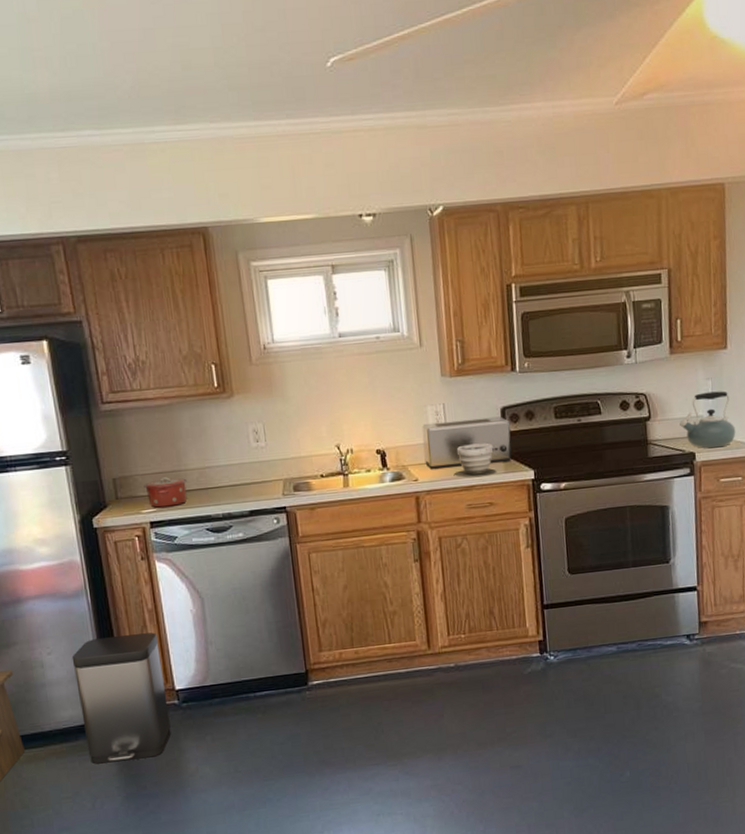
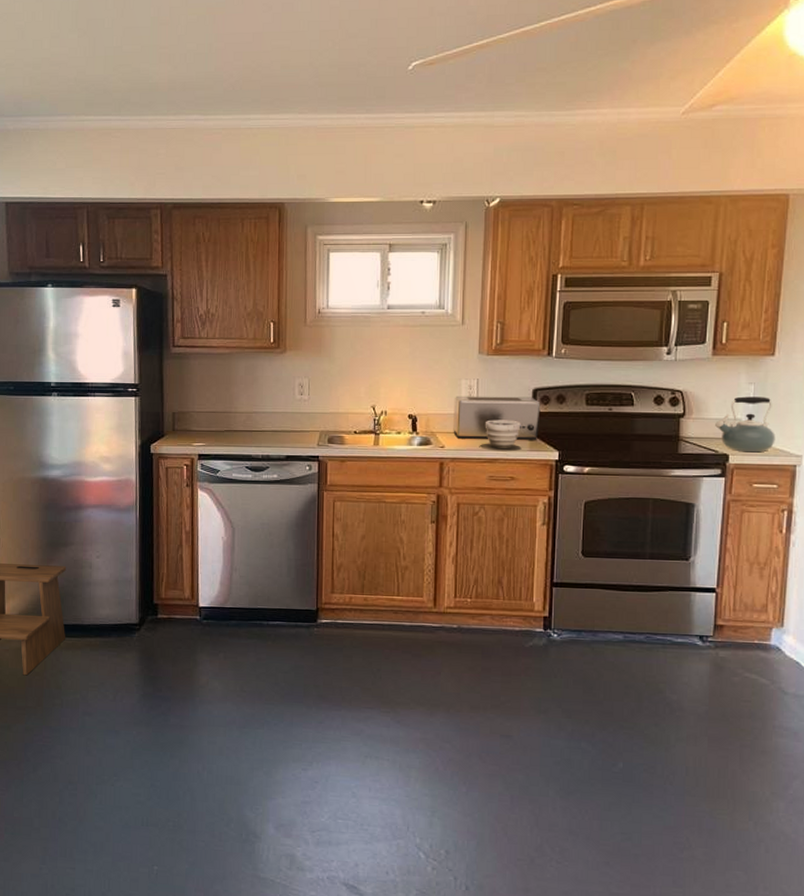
pedal bin: present [71,632,171,764] -> none [116,550,191,664]
casserole: present [143,477,188,508] -> none [197,416,235,444]

